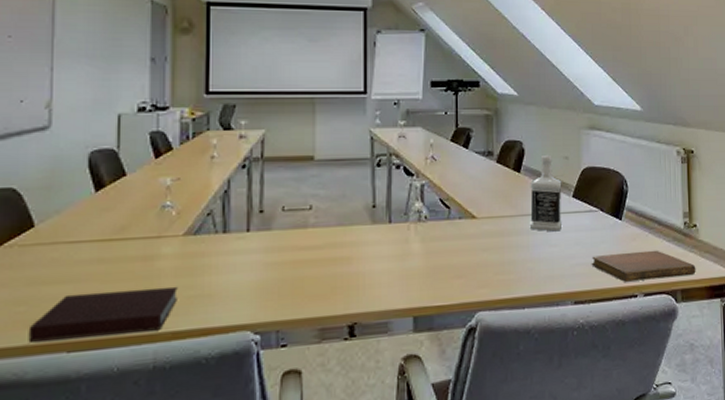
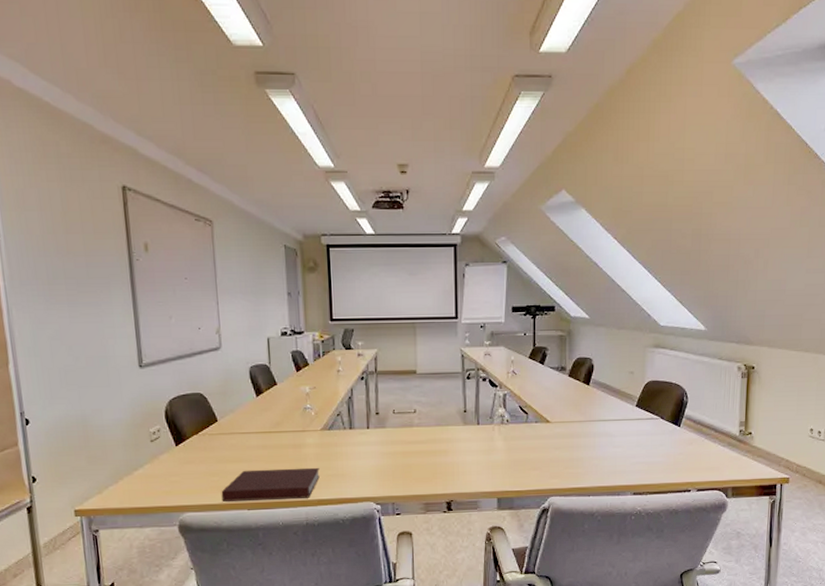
bottle: present [529,154,563,232] -> none [596,369,627,435]
notebook: present [591,250,696,282] -> none [650,453,748,479]

